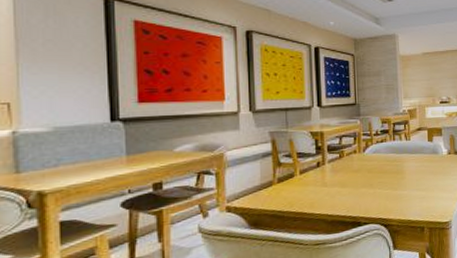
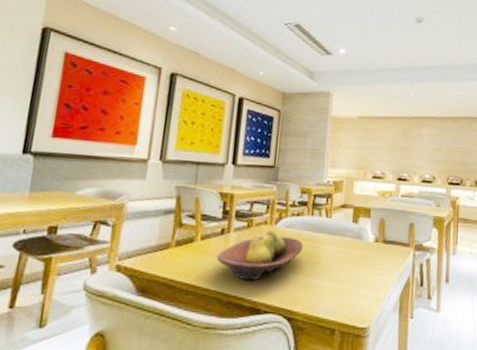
fruit bowl: none [317,157,390,202] -> present [217,230,303,281]

